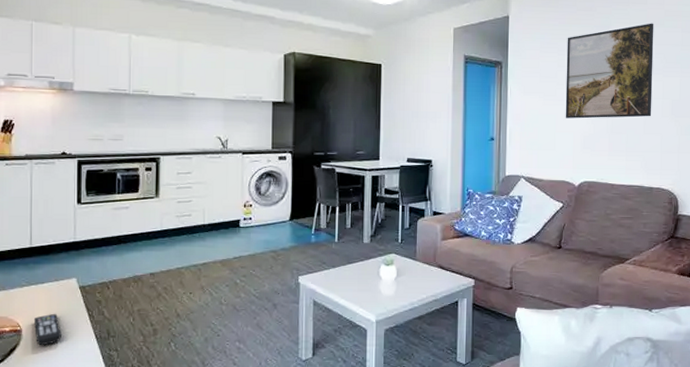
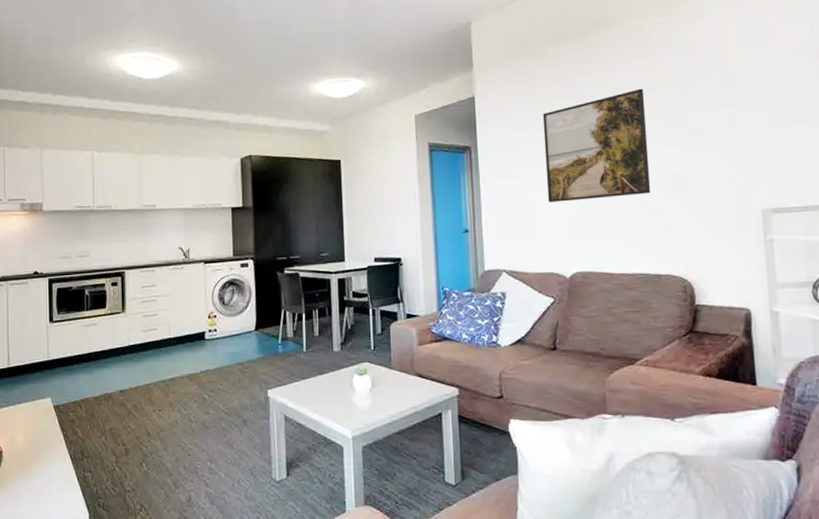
remote control: present [33,313,61,346] -> none [12,433,39,467]

